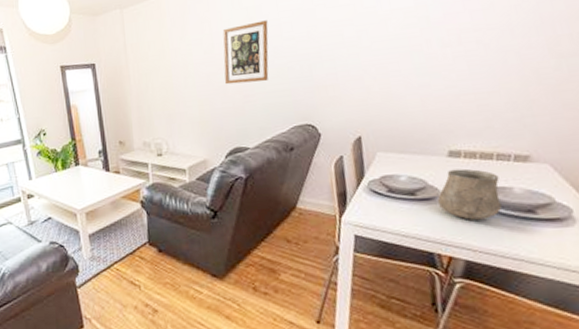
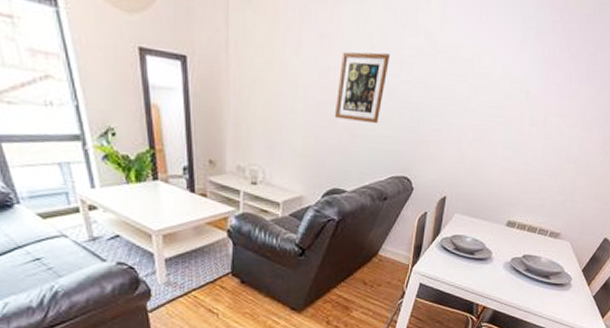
ceramic cup: present [437,168,502,220] -> none [487,237,535,280]

